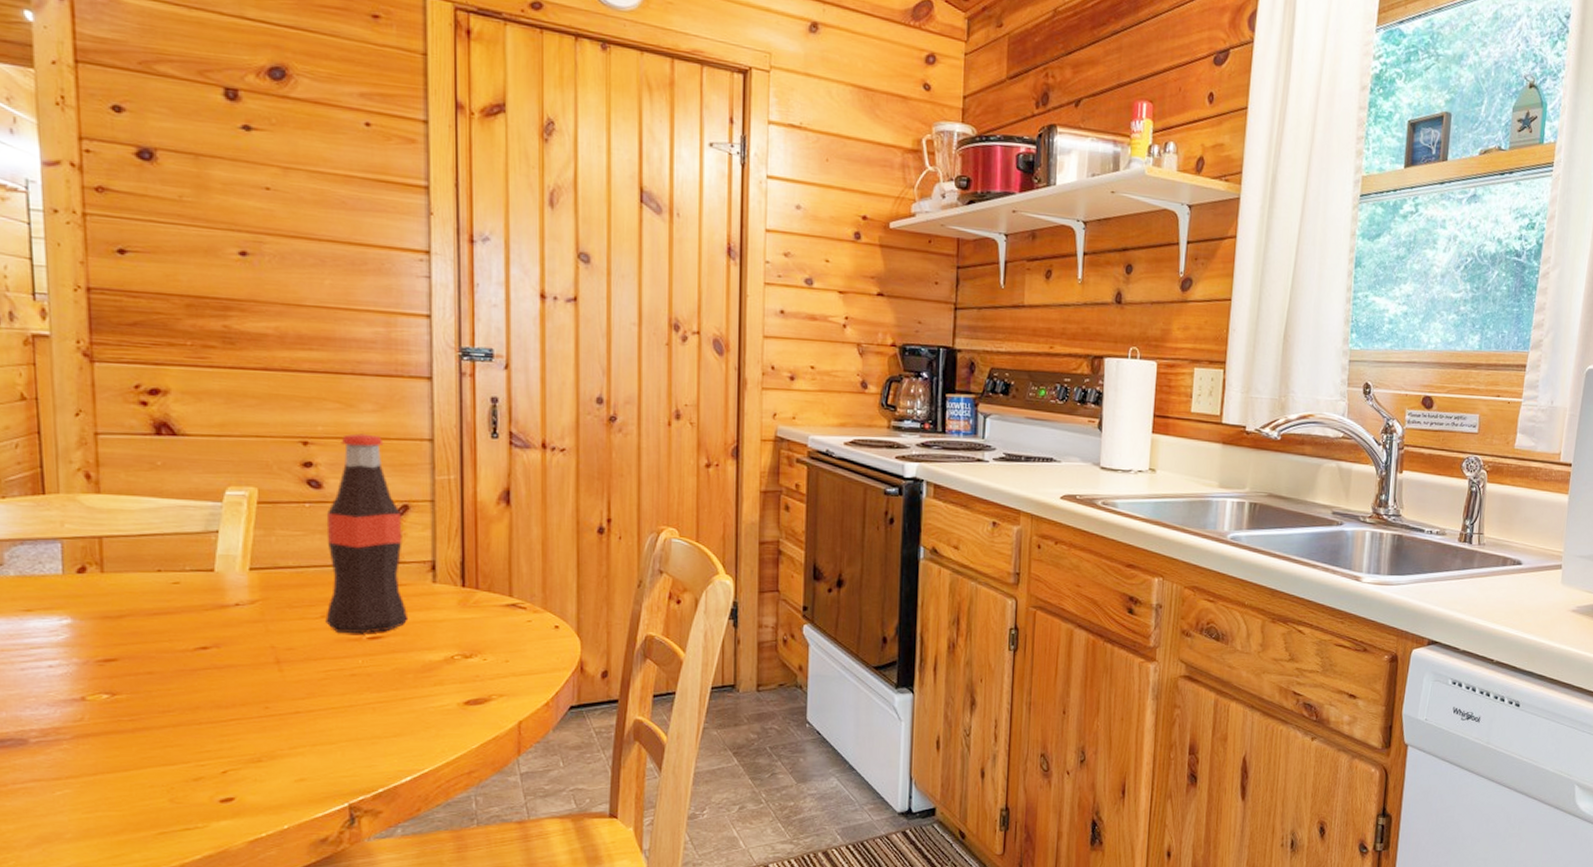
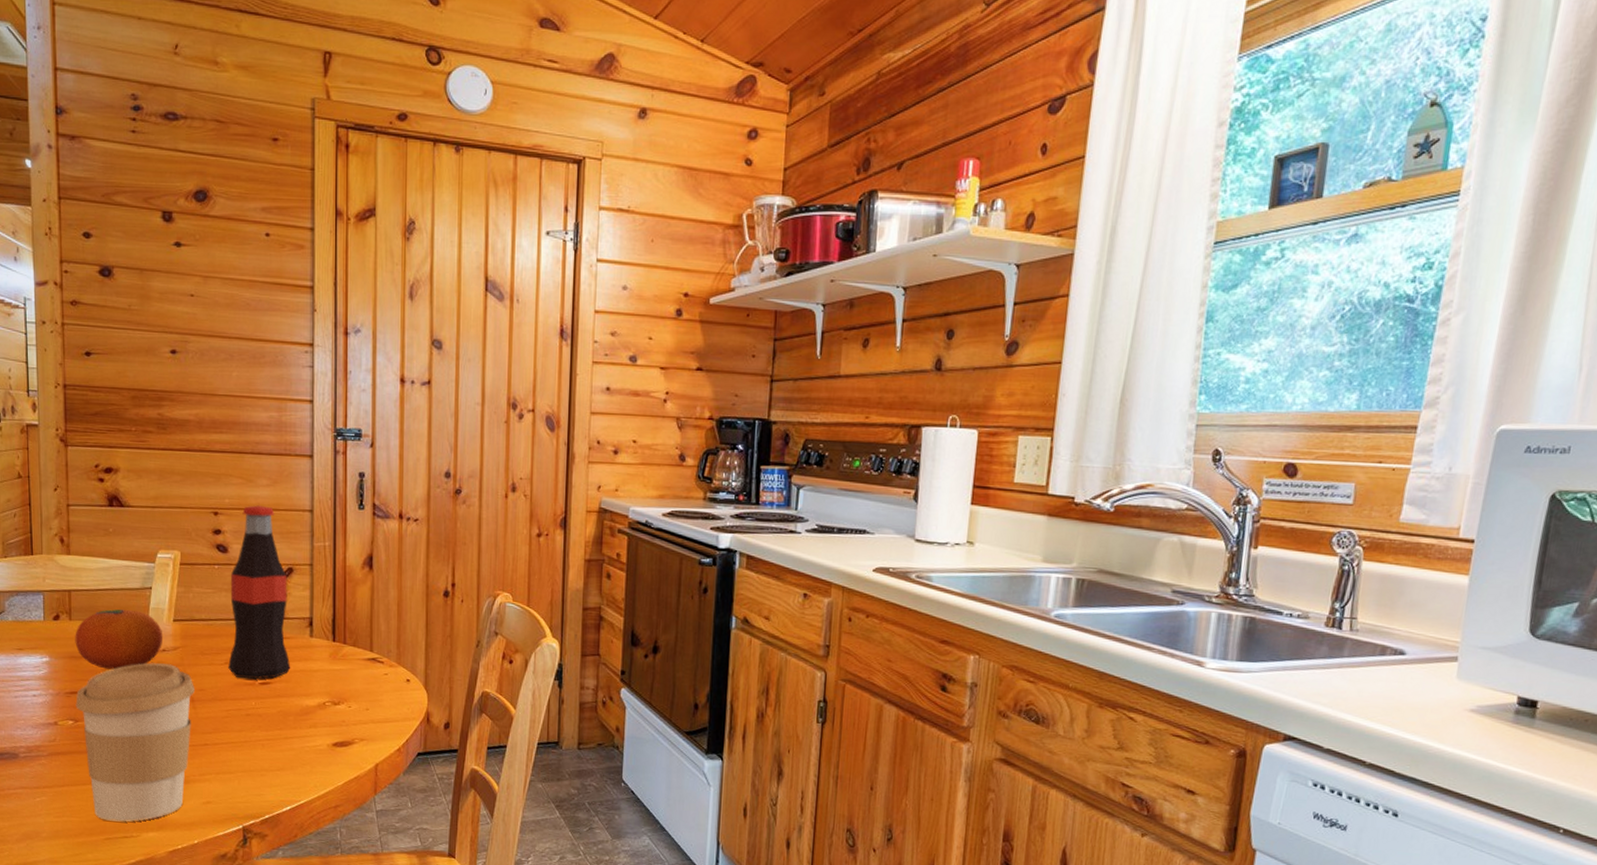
fruit: none [109,557,236,630] -> present [75,609,163,670]
coffee cup: none [112,620,280,811] -> present [75,663,194,822]

